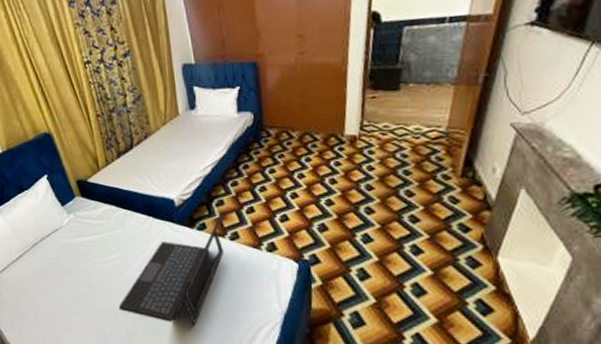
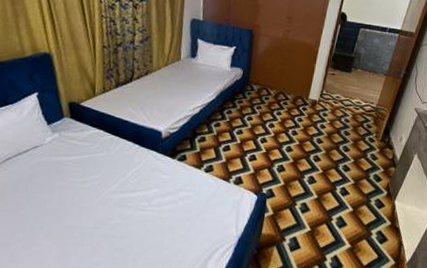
laptop: present [119,213,223,325] -> none [88,148,203,245]

